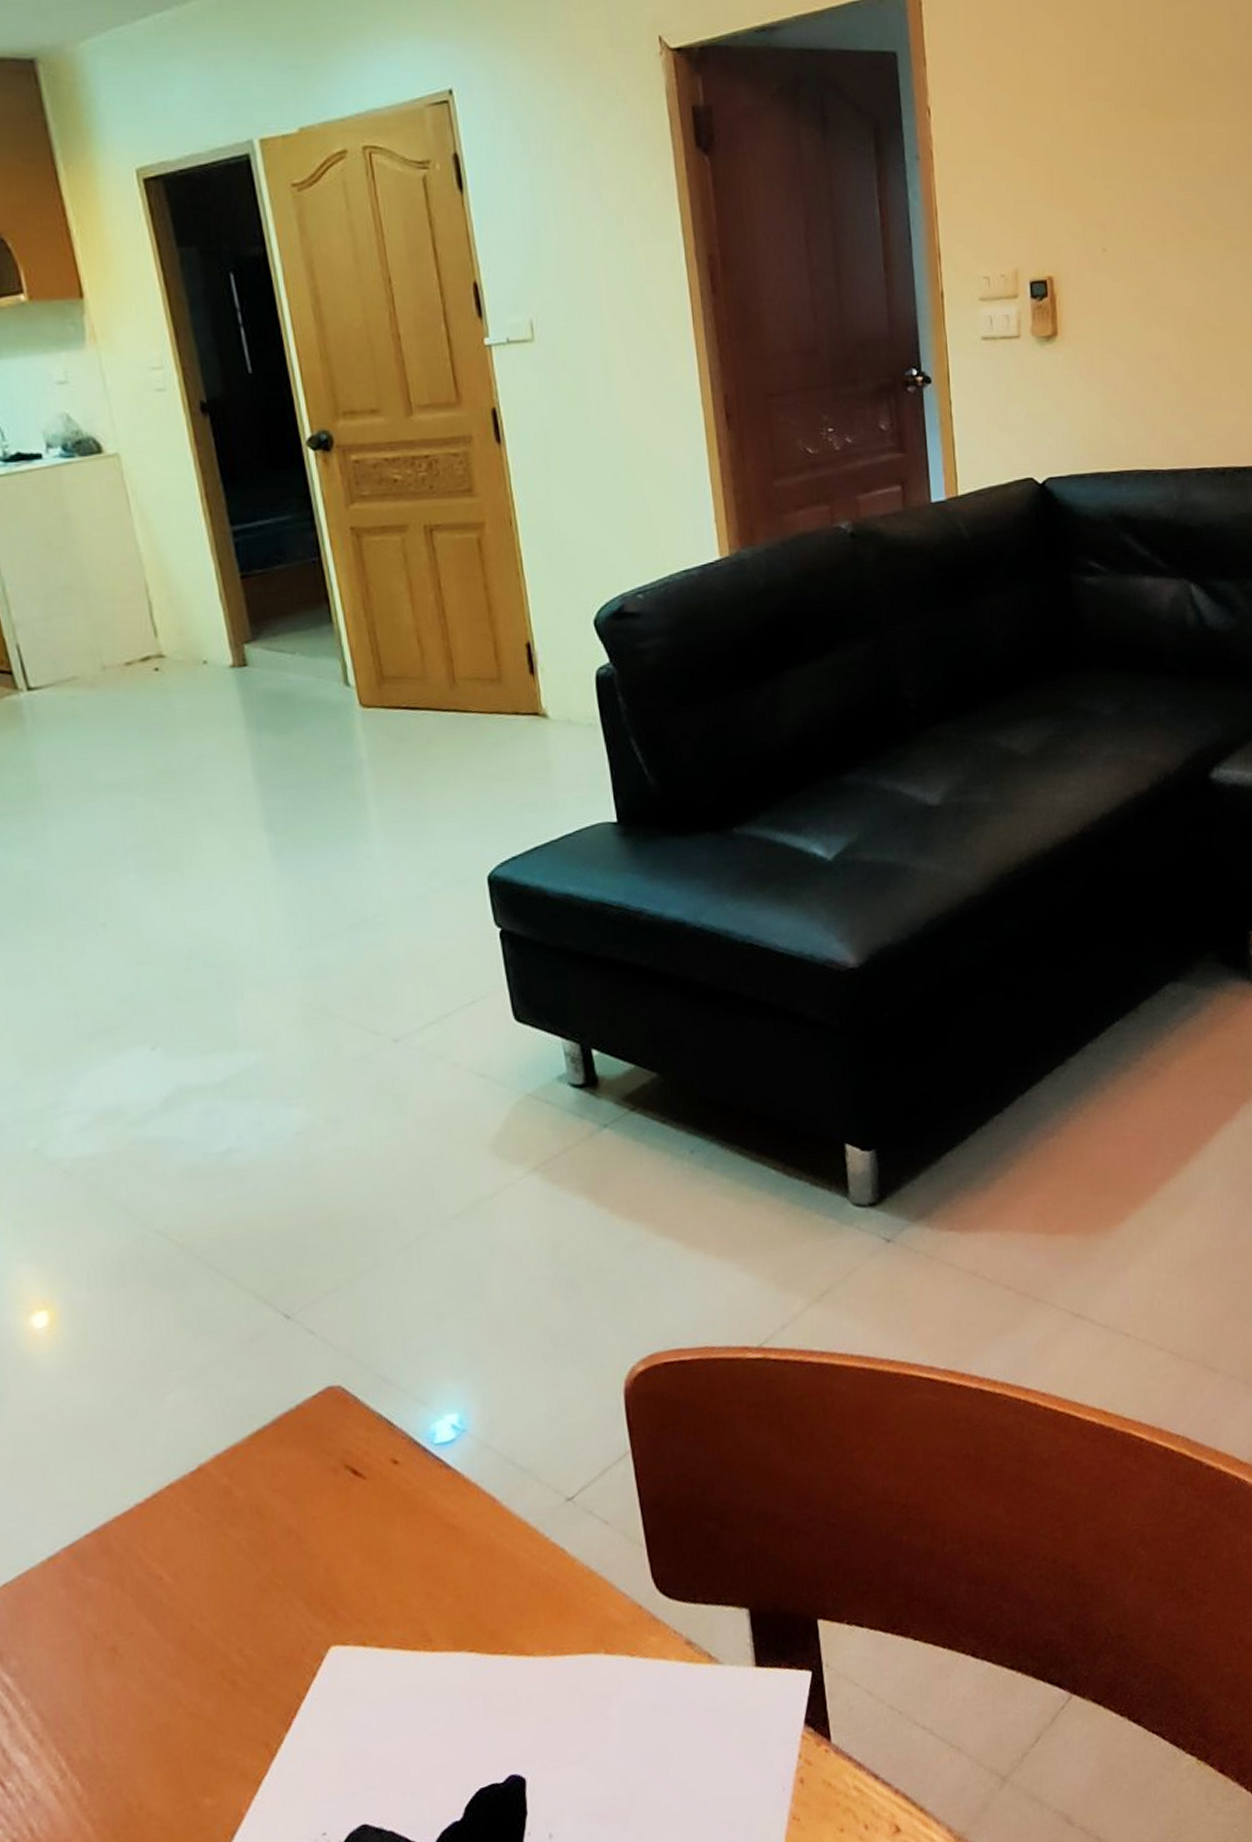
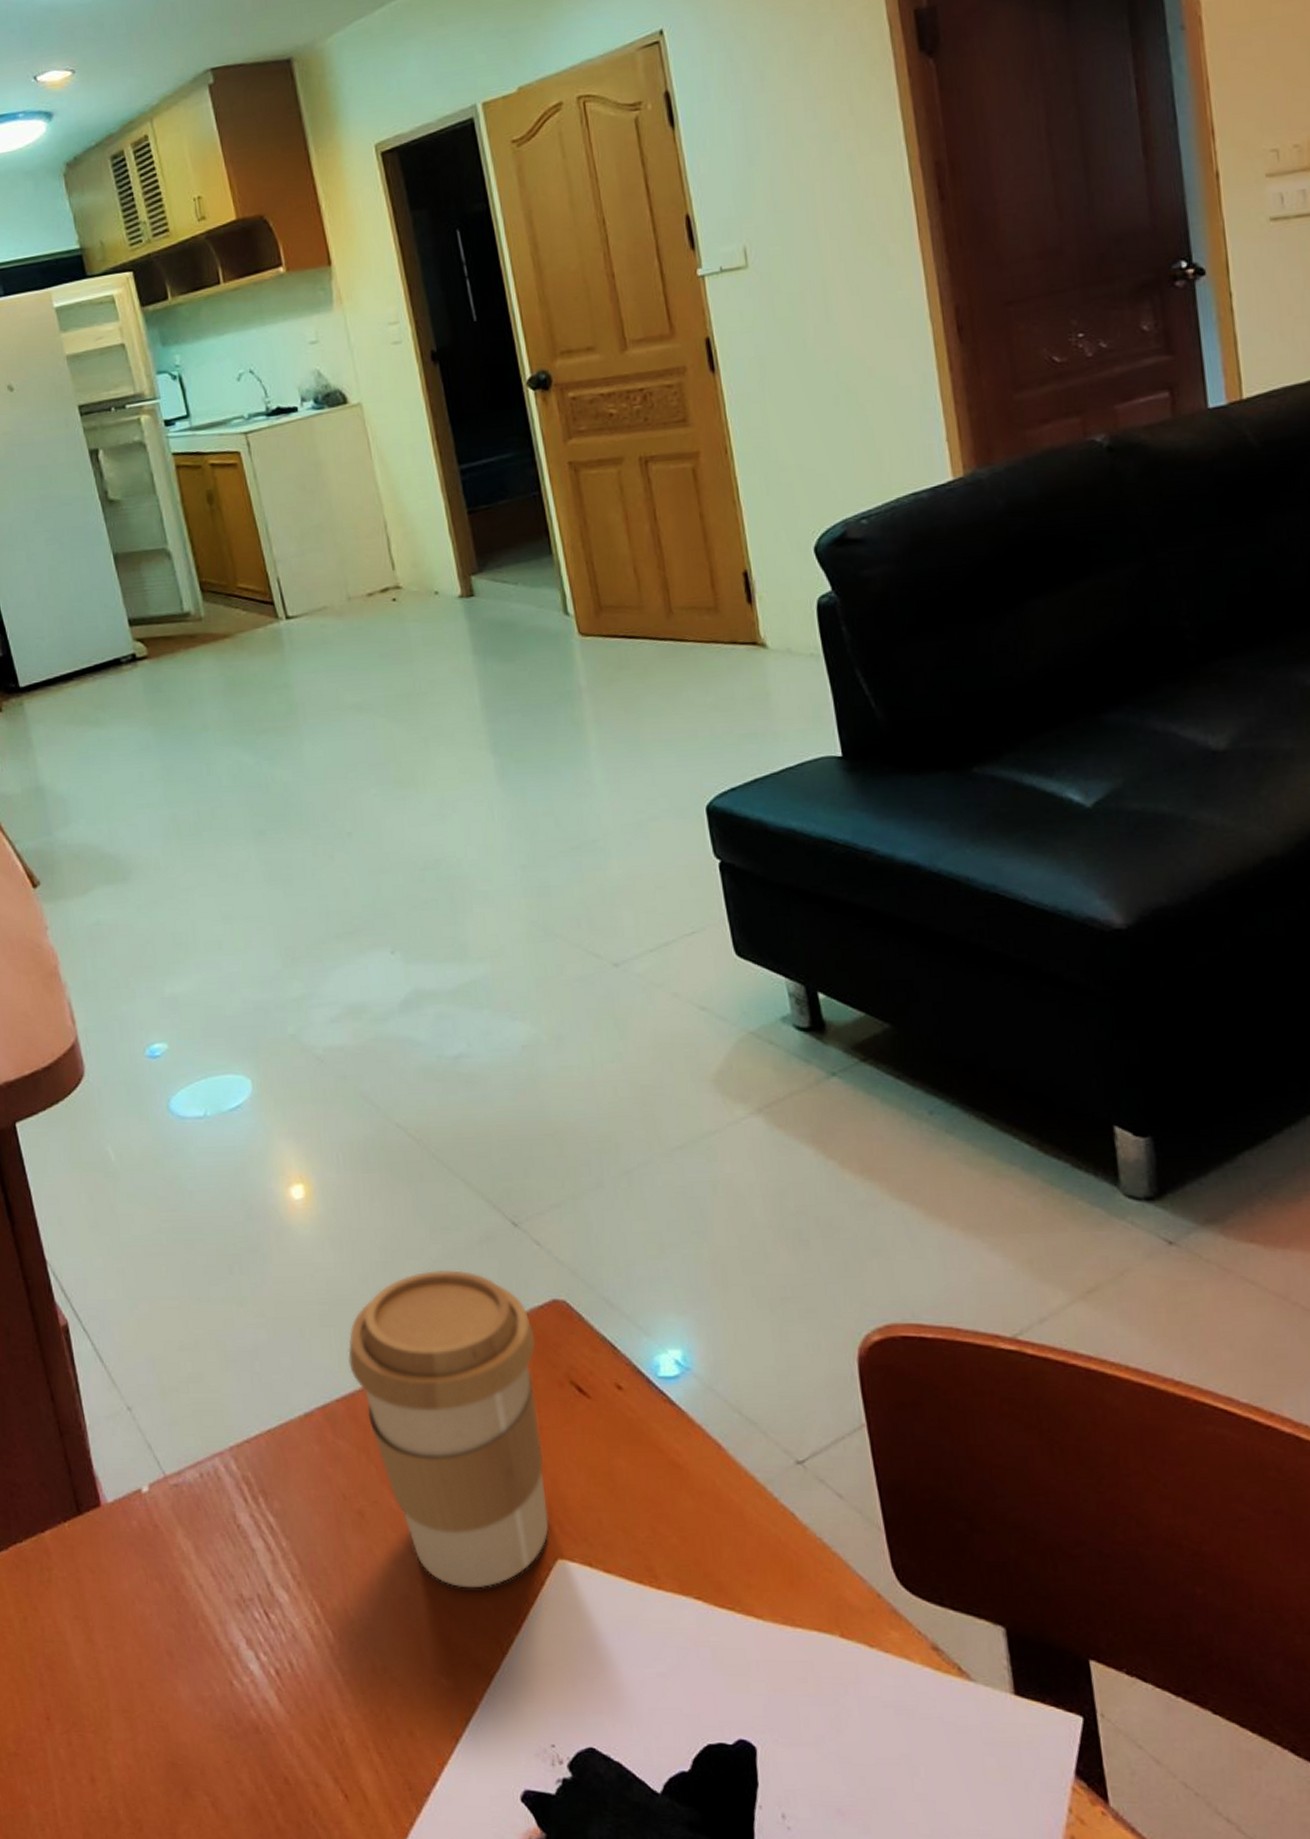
coffee cup: none [99,1373,323,1702] -> present [348,1270,550,1589]

